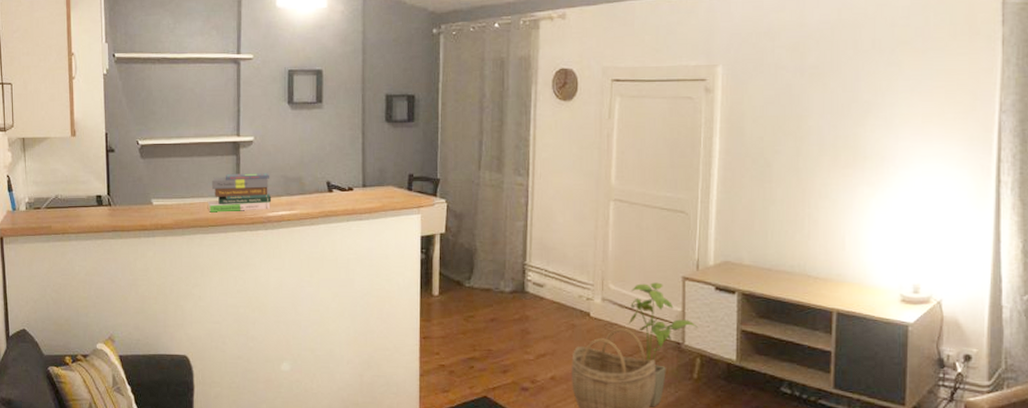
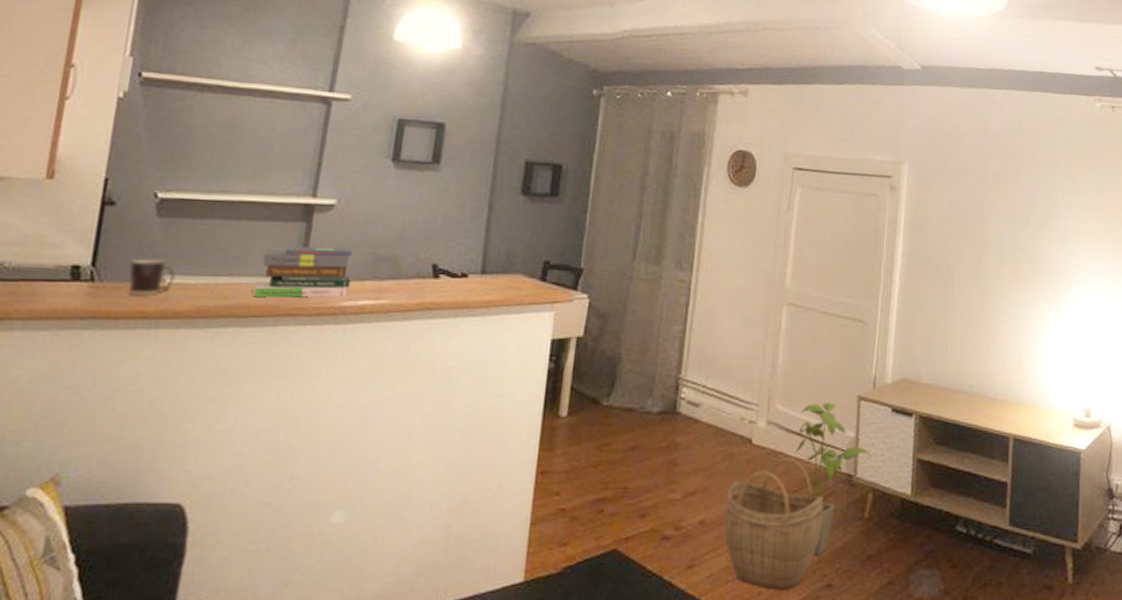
mug: none [130,188,159,215] -> present [128,258,176,297]

